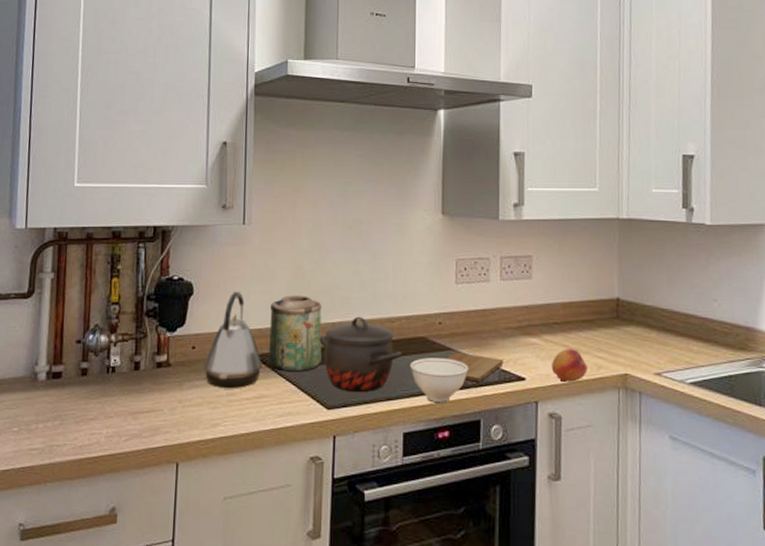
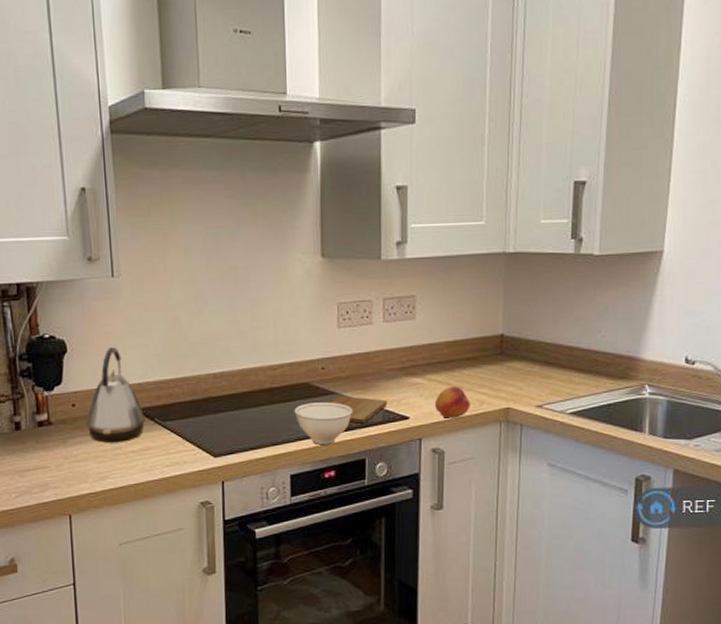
canister: present [269,295,322,372] -> none [149,348,205,424]
cooking pot: present [319,316,402,393] -> none [201,366,286,440]

